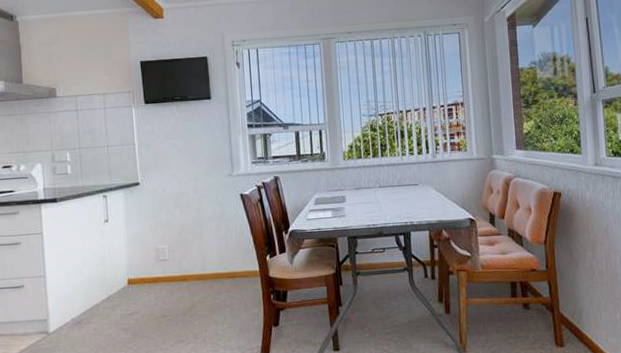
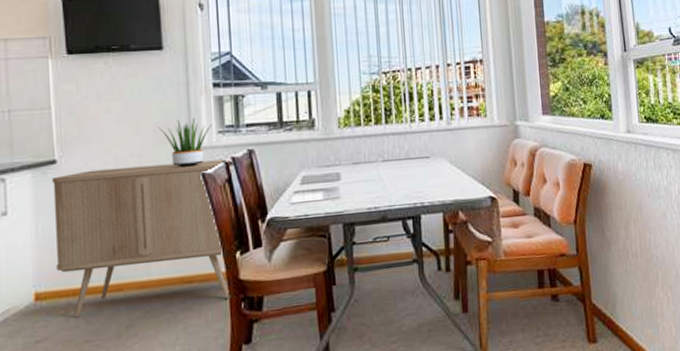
credenza: none [137,184,263,299] -> present [52,159,231,318]
potted plant: none [209,151,248,190] -> present [159,117,213,167]

